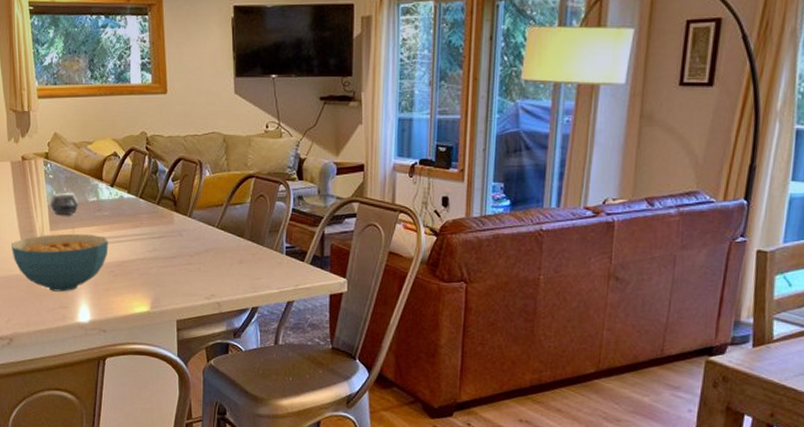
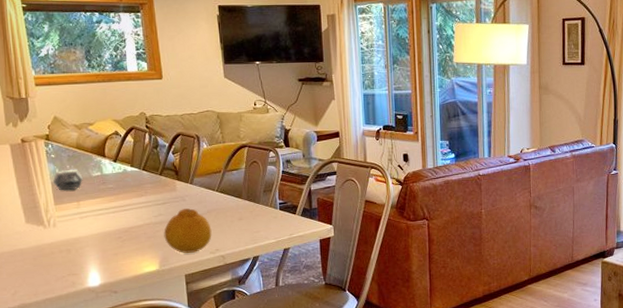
cereal bowl: present [11,233,109,292] -> none [15,205,115,261]
fruit: none [157,245,208,296] -> present [164,208,212,253]

